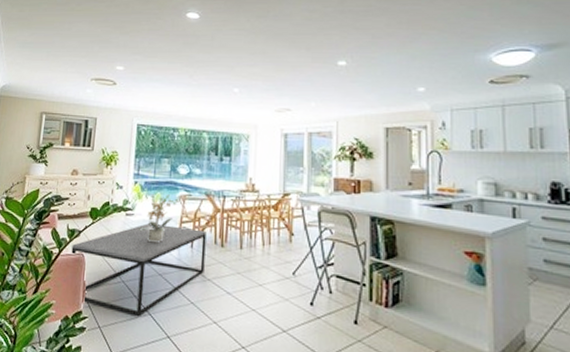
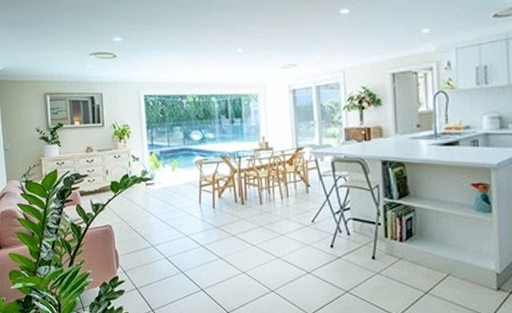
coffee table: present [71,223,207,317] -> none [98,190,228,276]
potted plant: present [139,194,179,243] -> none [161,161,196,208]

